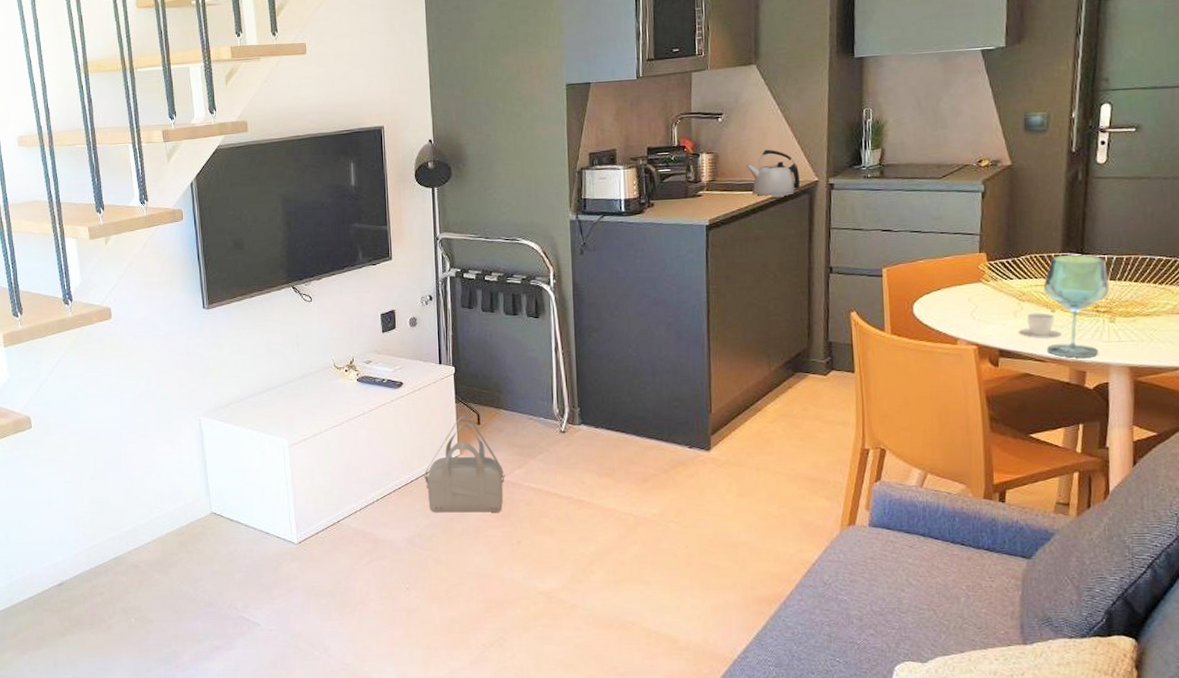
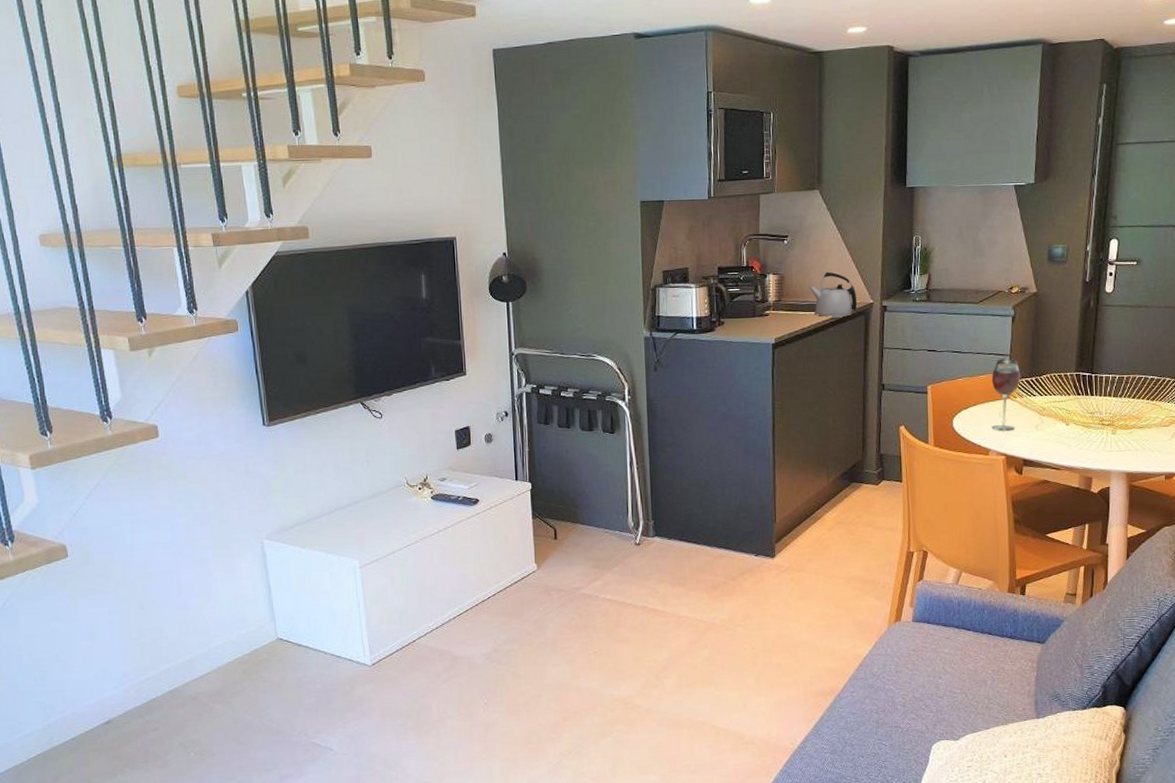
handbag: present [423,415,505,513] -> none [500,530,582,628]
wineglass: none [958,238,994,319] -> present [991,358,1021,432]
teacup: present [1017,313,1062,340] -> none [1038,426,1074,450]
wine glass: present [1043,254,1110,358] -> none [1060,373,1113,466]

